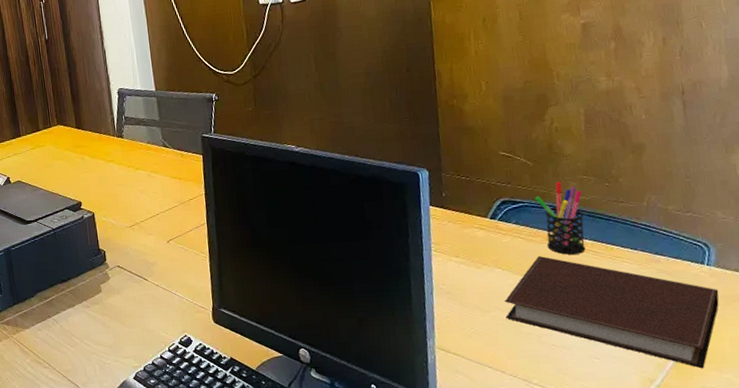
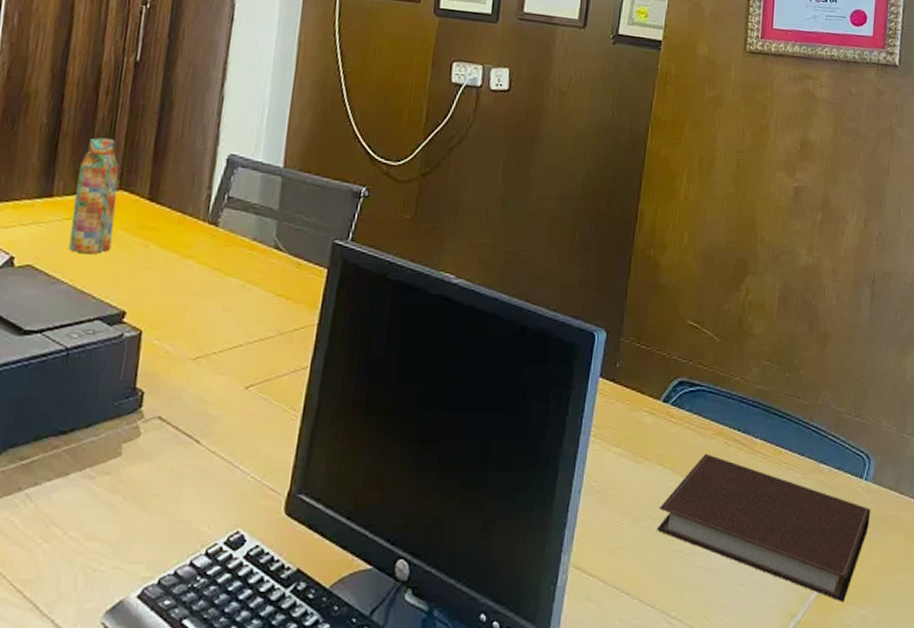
water bottle: none [31,93,62,169] -> present [69,137,119,253]
pen holder: present [535,181,586,255] -> none [714,364,762,455]

